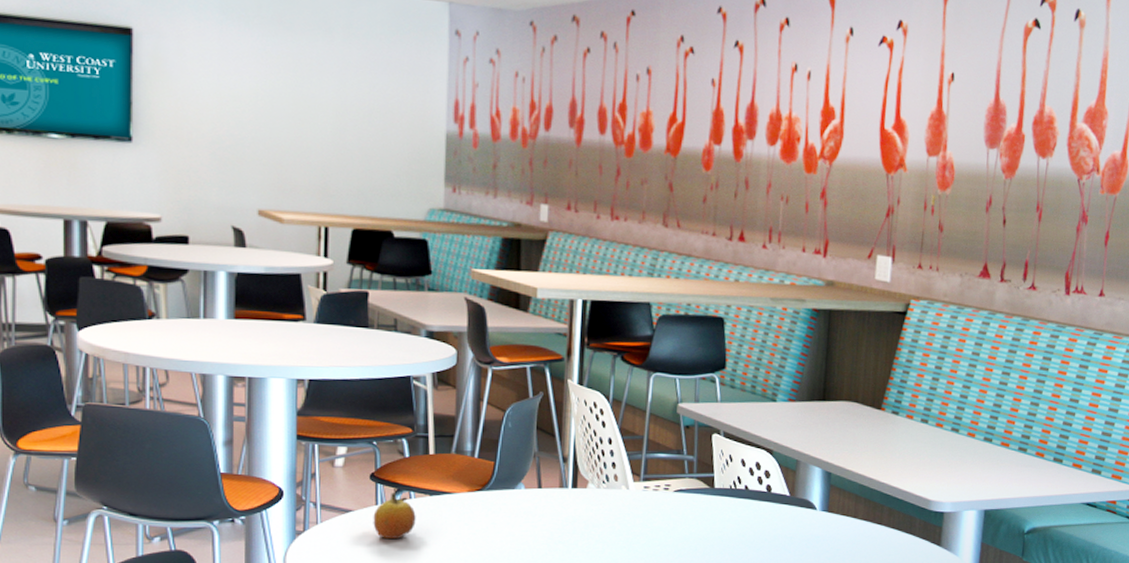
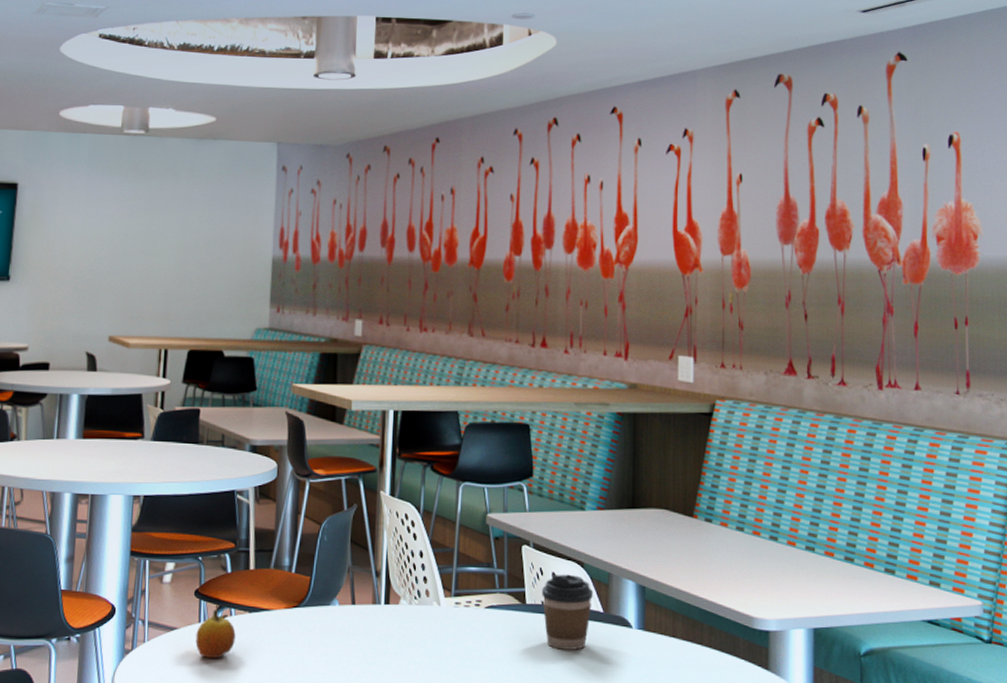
coffee cup: none [730,461,780,530] -> present [541,575,593,650]

